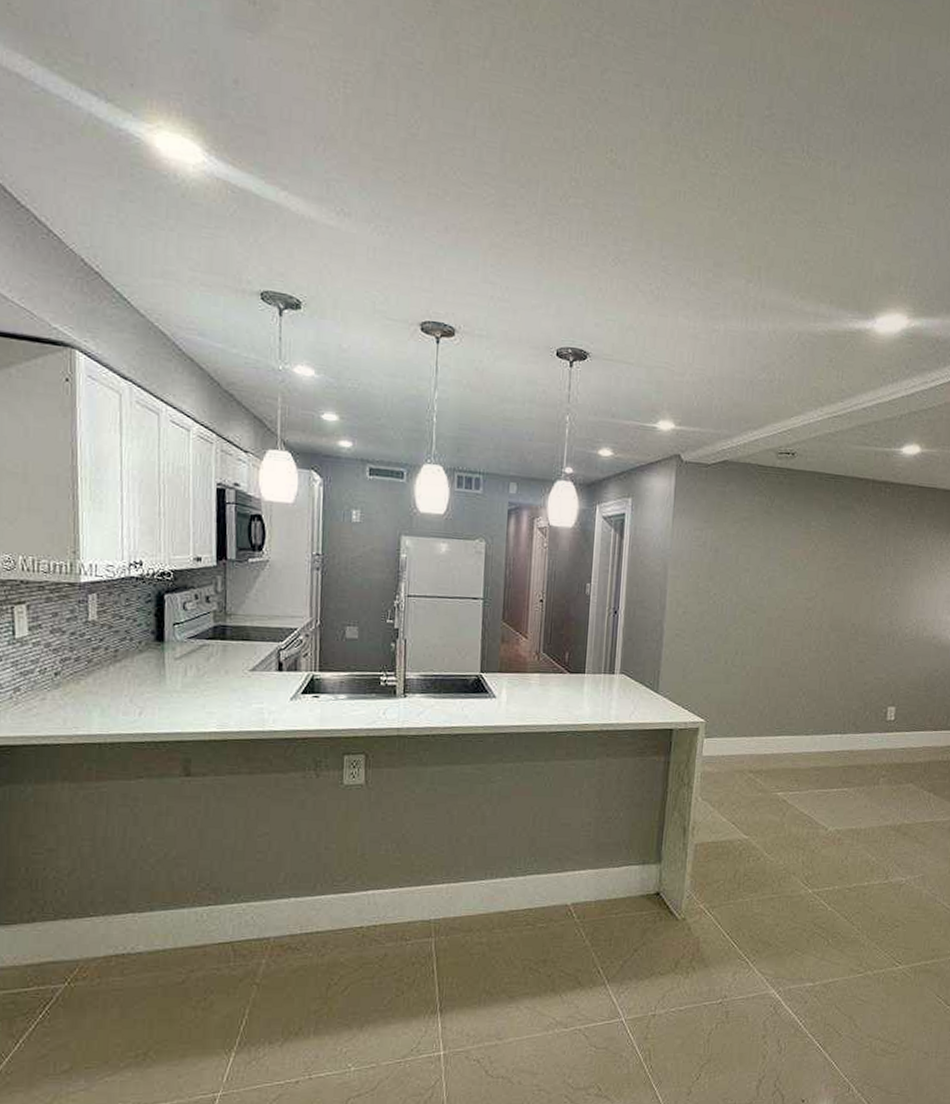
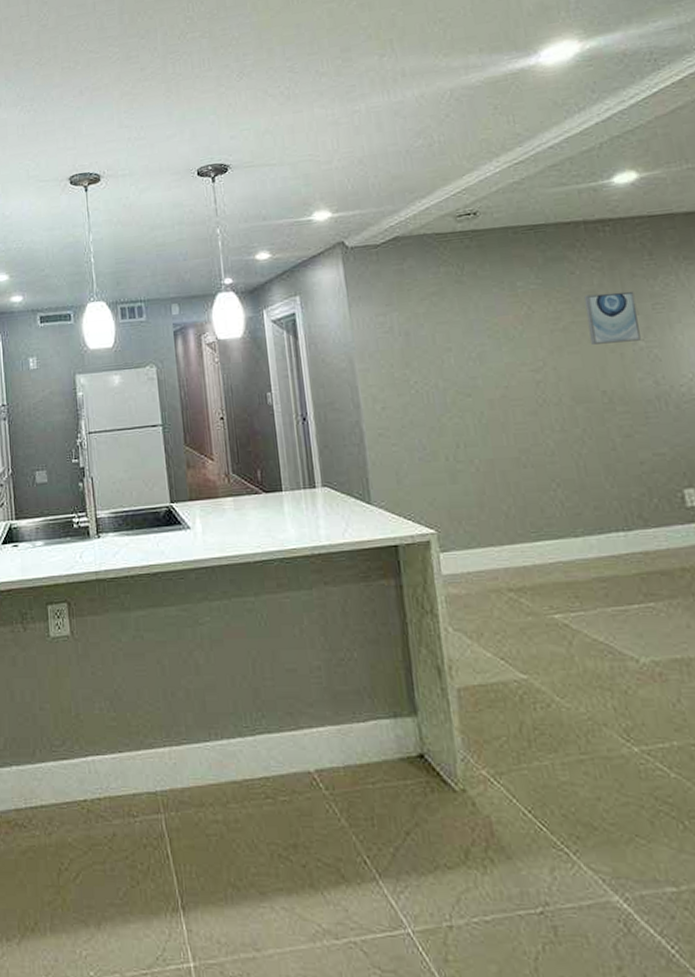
wall art: none [854,543,893,588] -> present [583,291,641,345]

